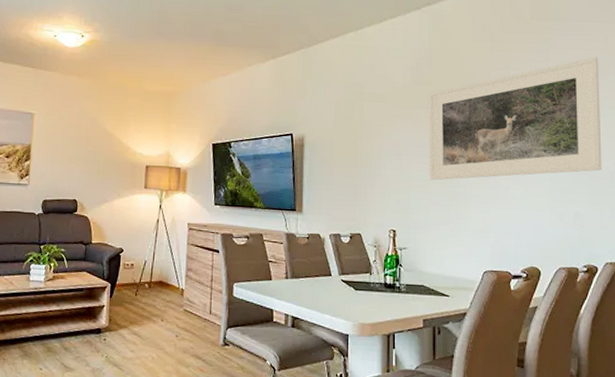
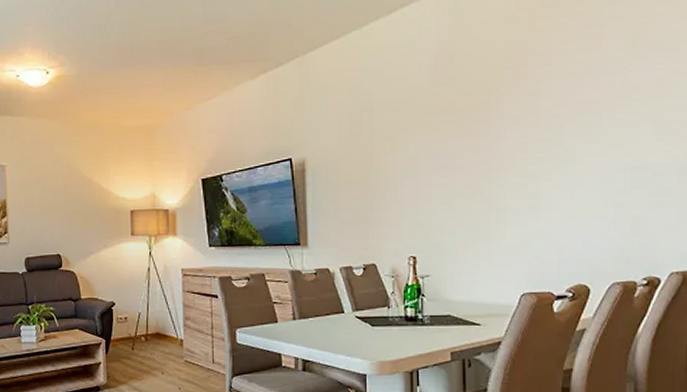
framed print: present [428,56,602,181] -> none [450,24,669,196]

